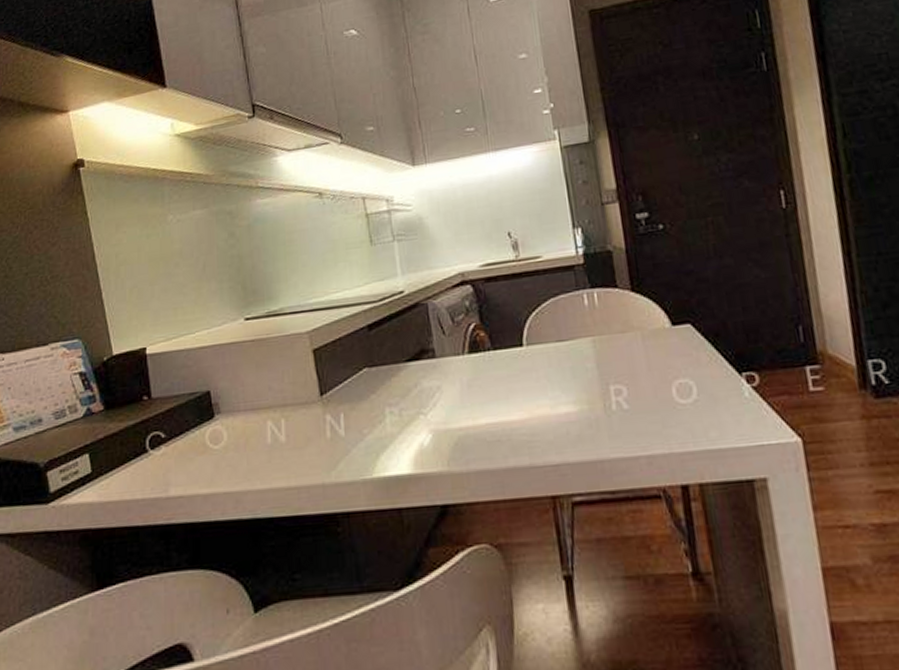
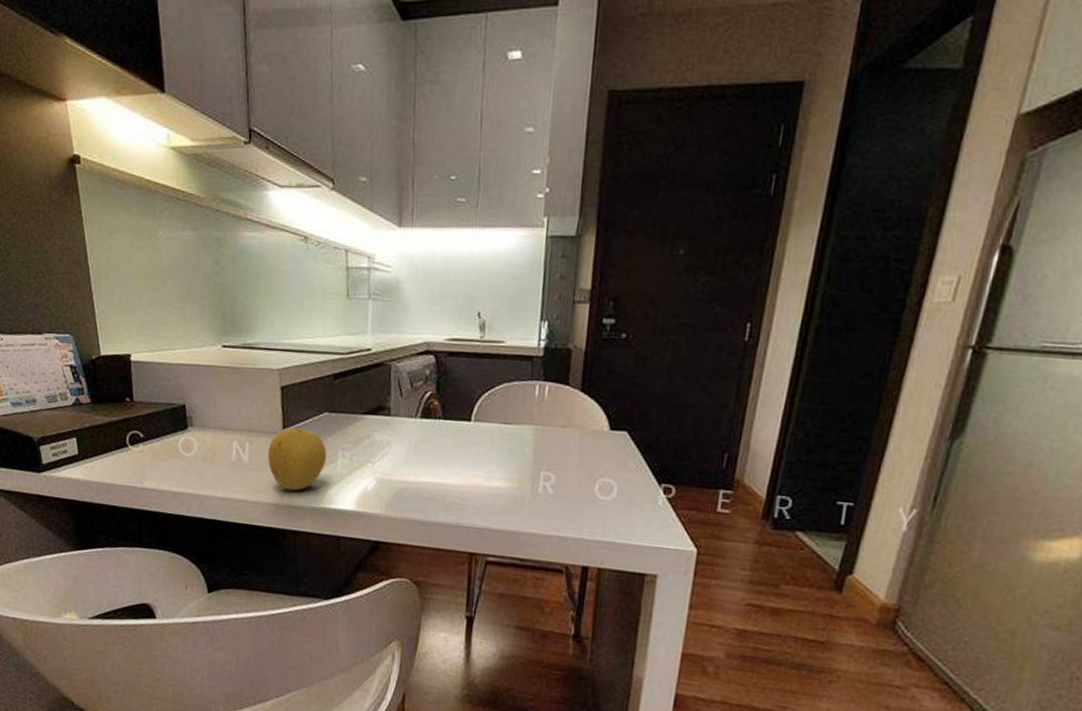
fruit: none [306,391,374,466] -> present [267,427,327,491]

